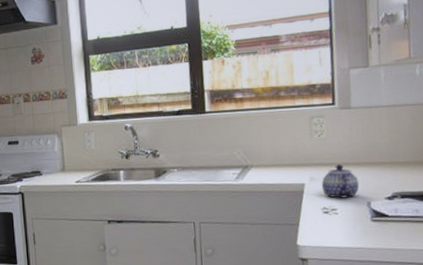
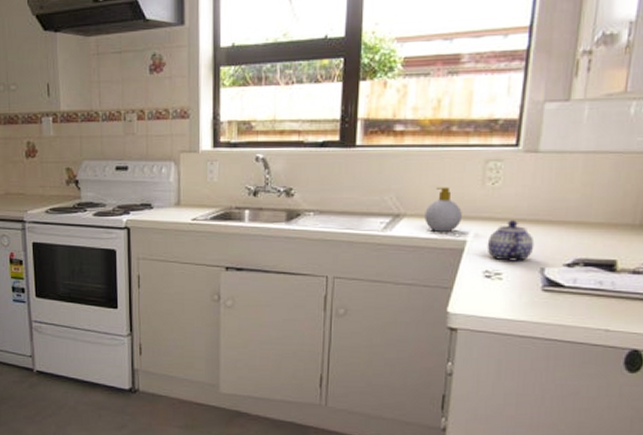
soap bottle: none [268,140,298,178] -> present [425,187,462,232]

